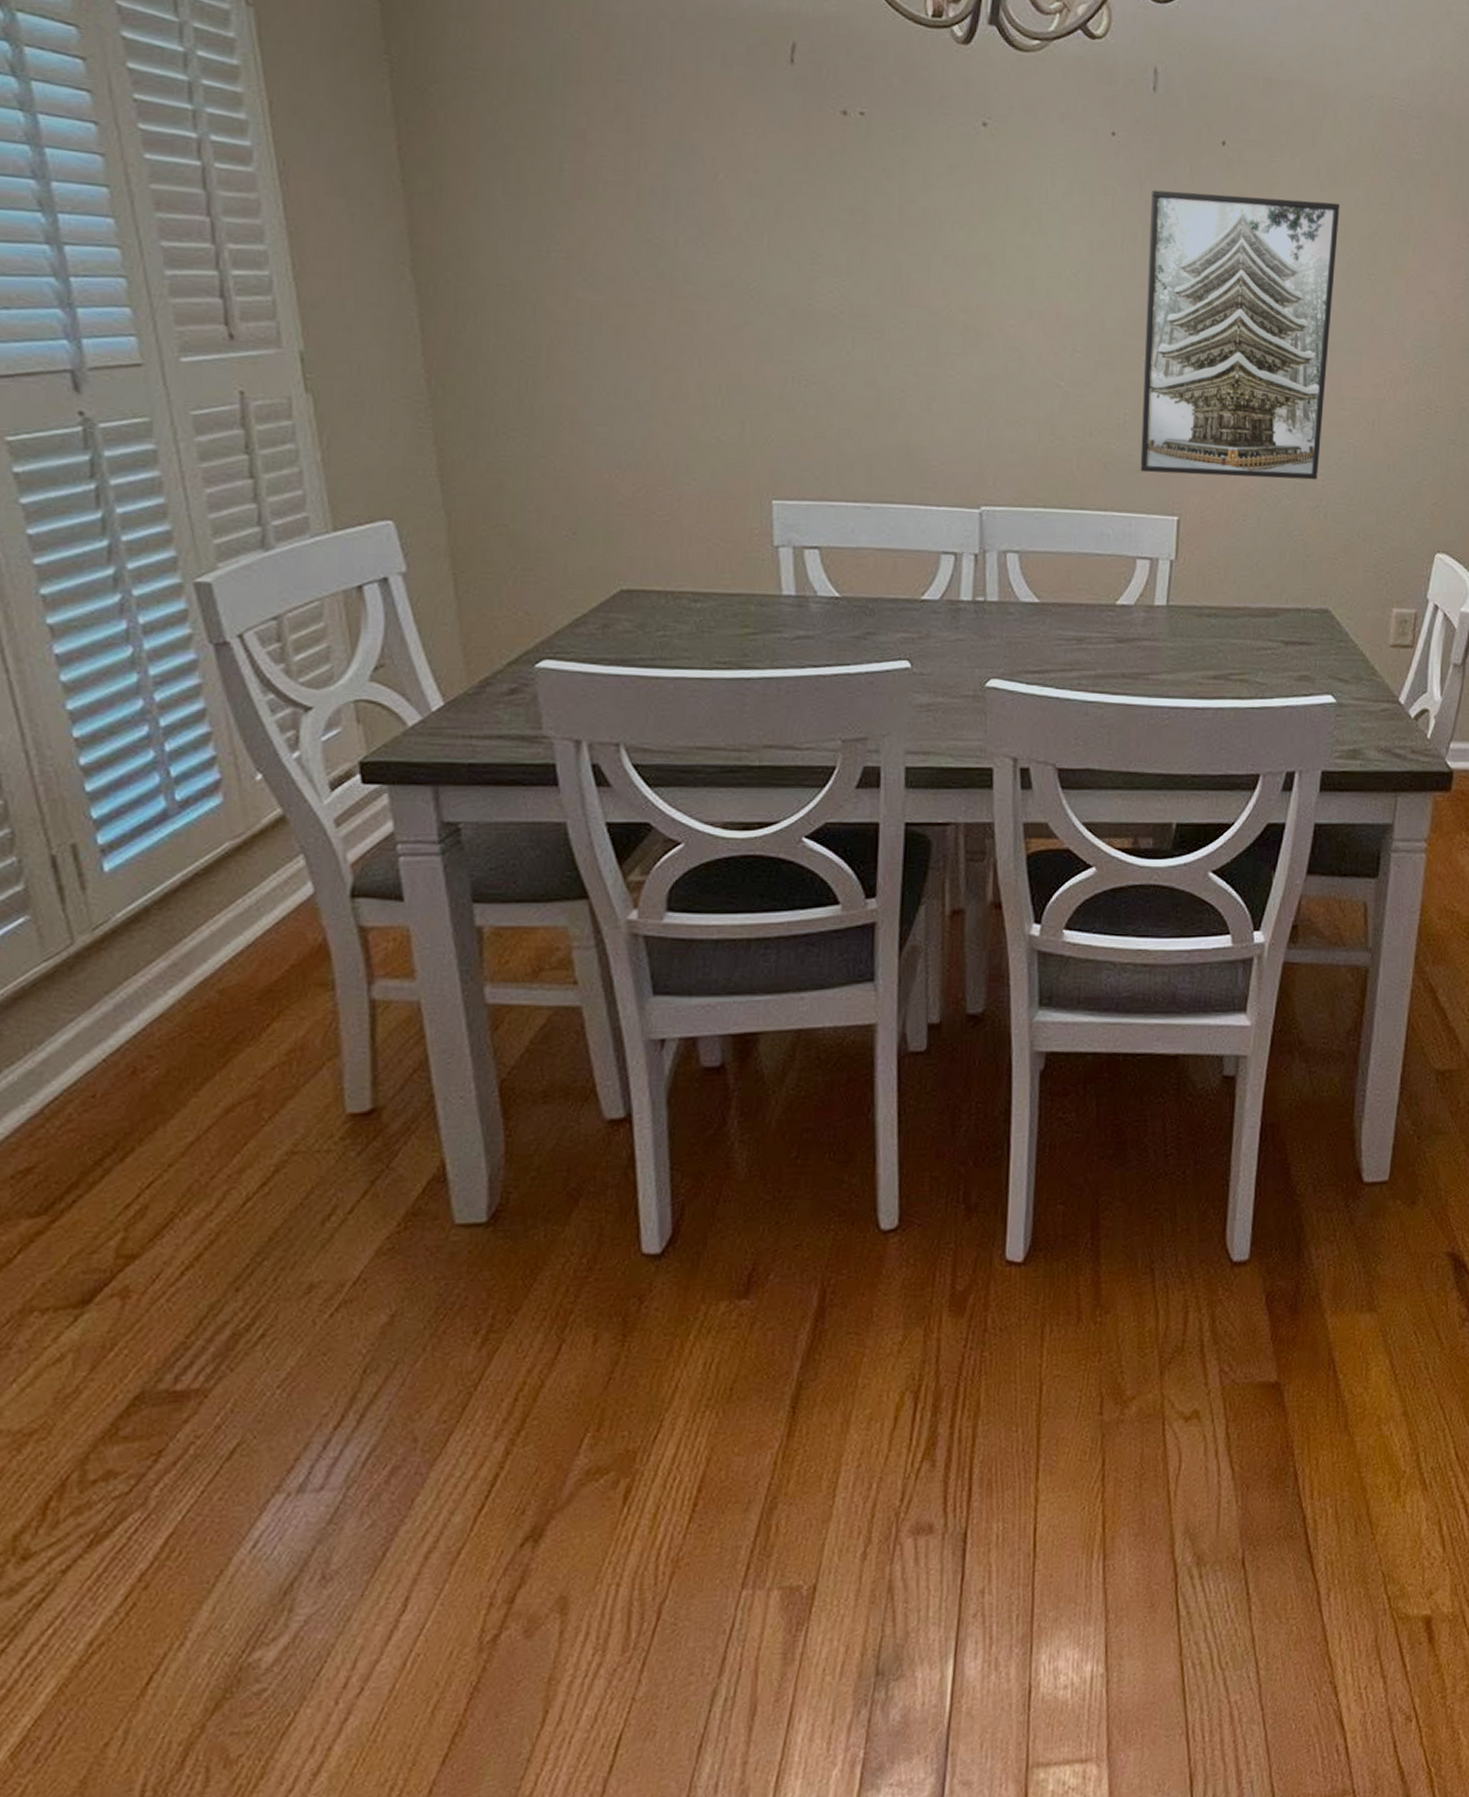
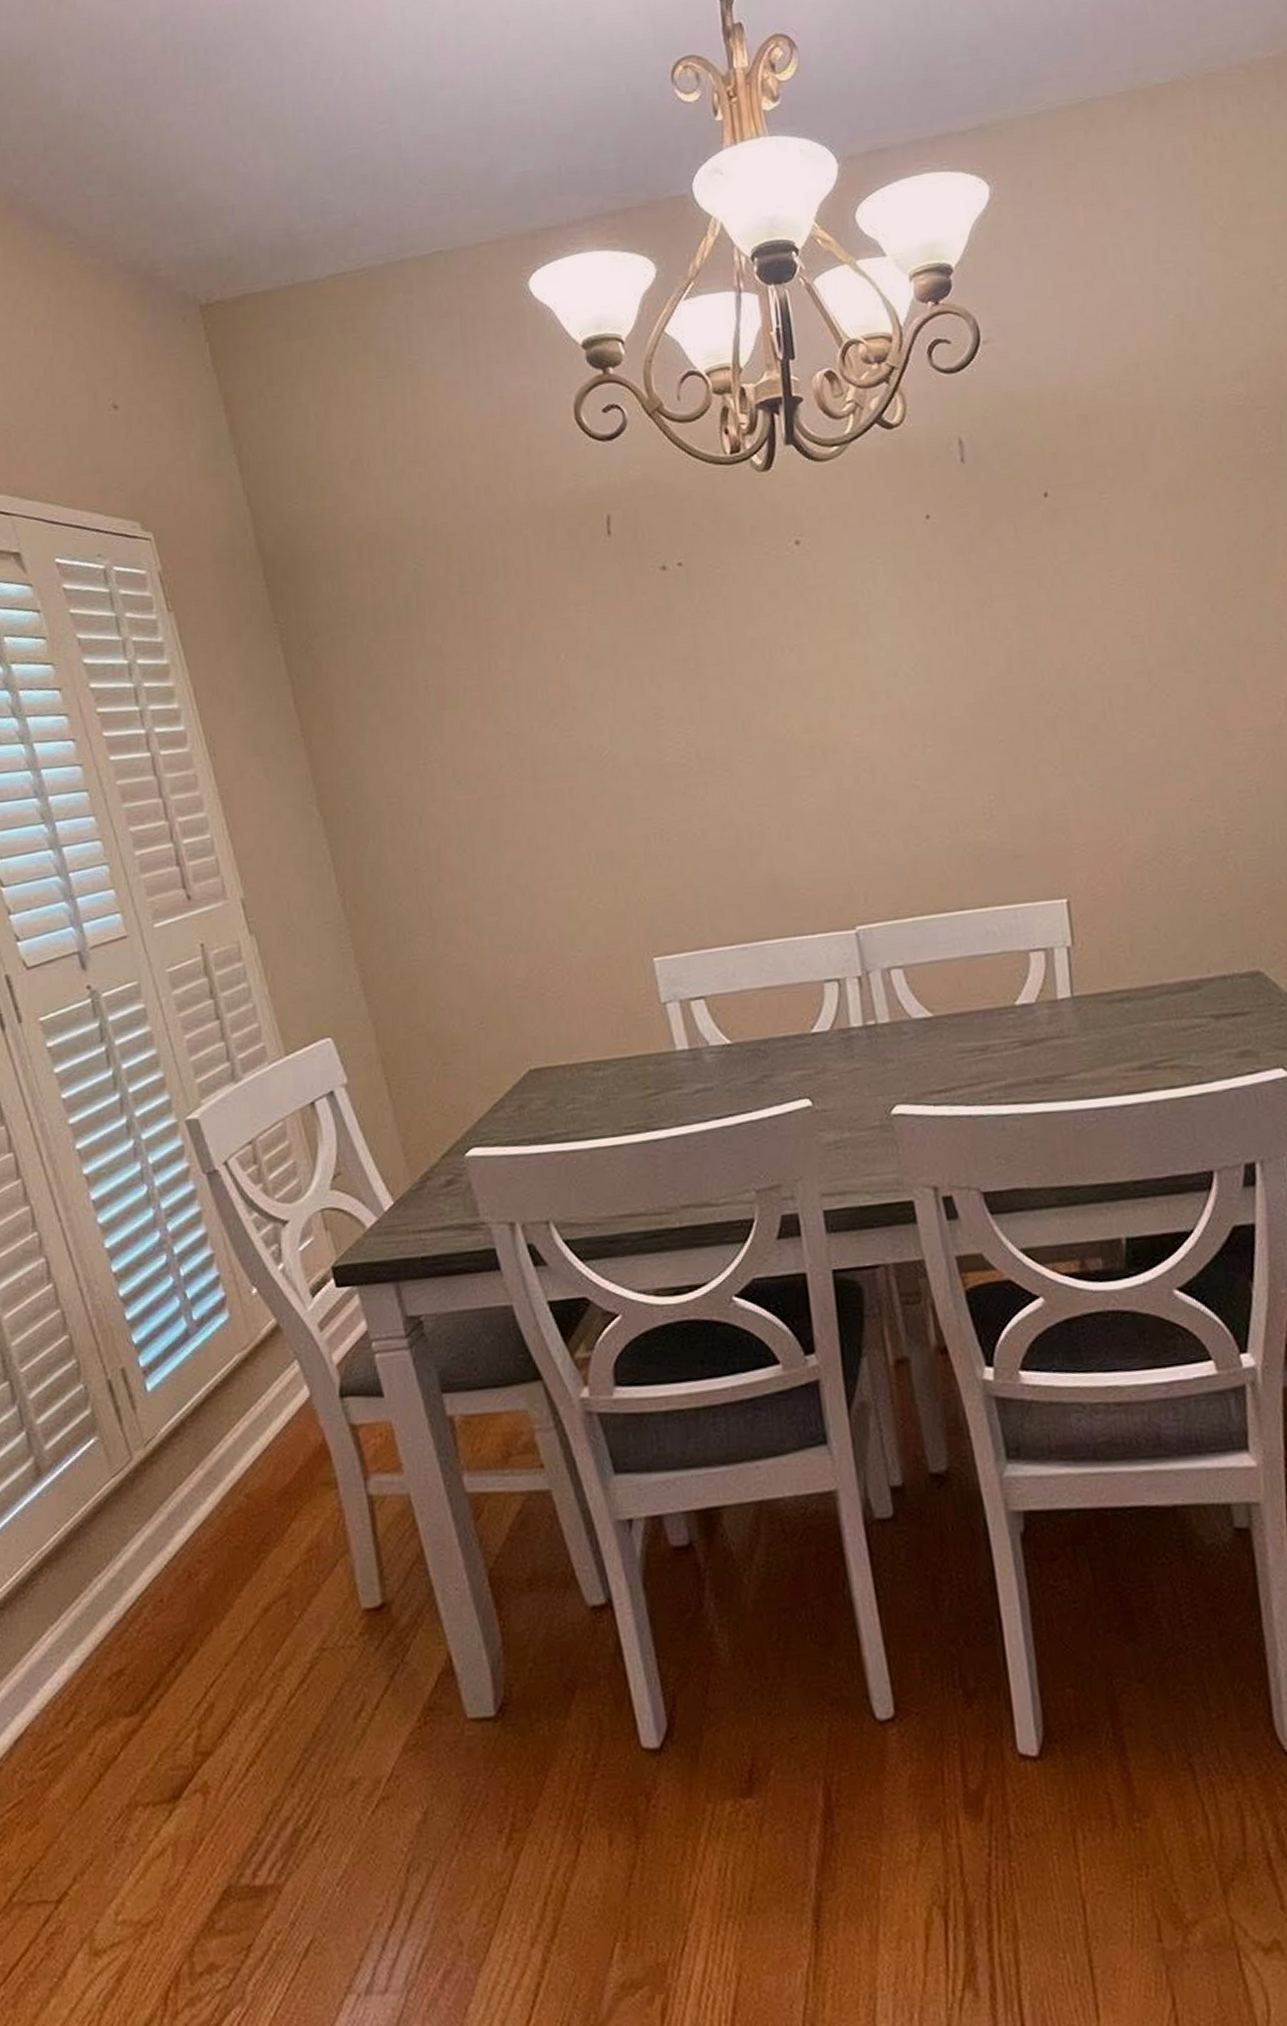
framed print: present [1140,190,1341,480] -> none [978,524,1219,859]

